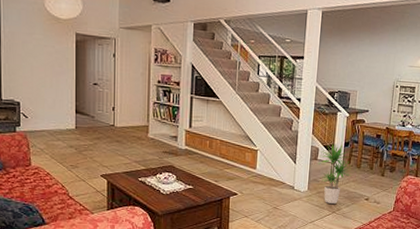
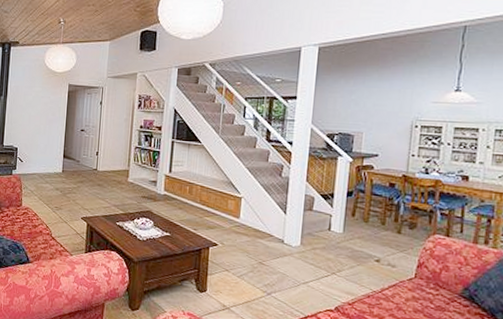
potted plant: present [317,143,354,204] -> none [313,192,360,263]

